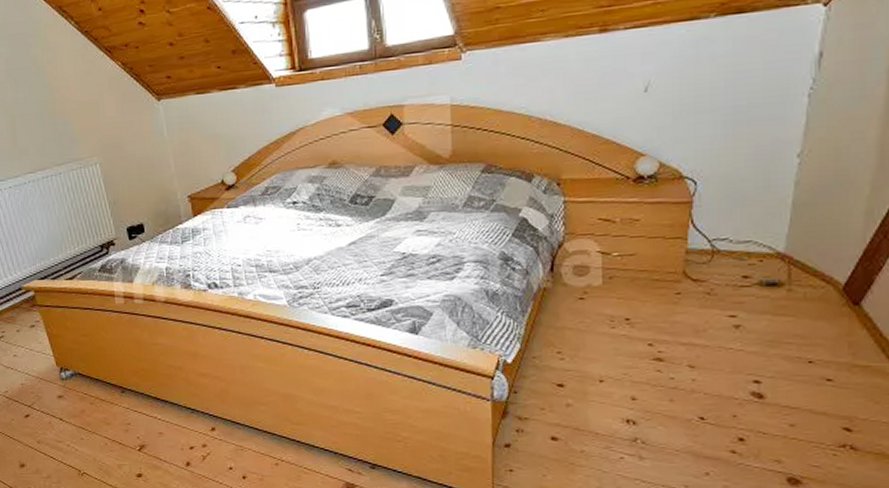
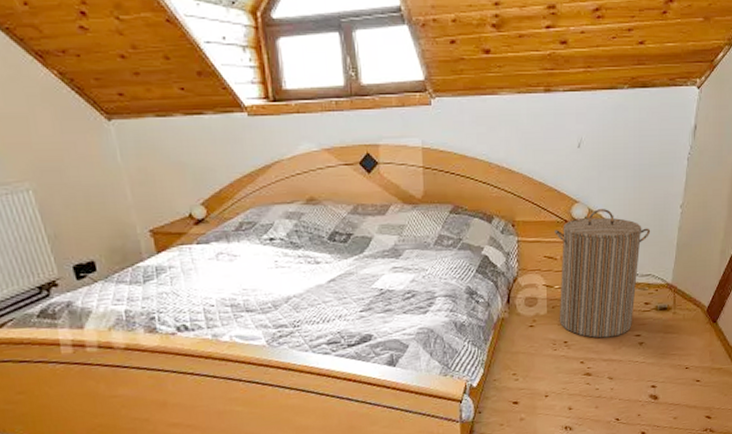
laundry hamper: none [613,162,751,317] -> present [555,209,651,338]

